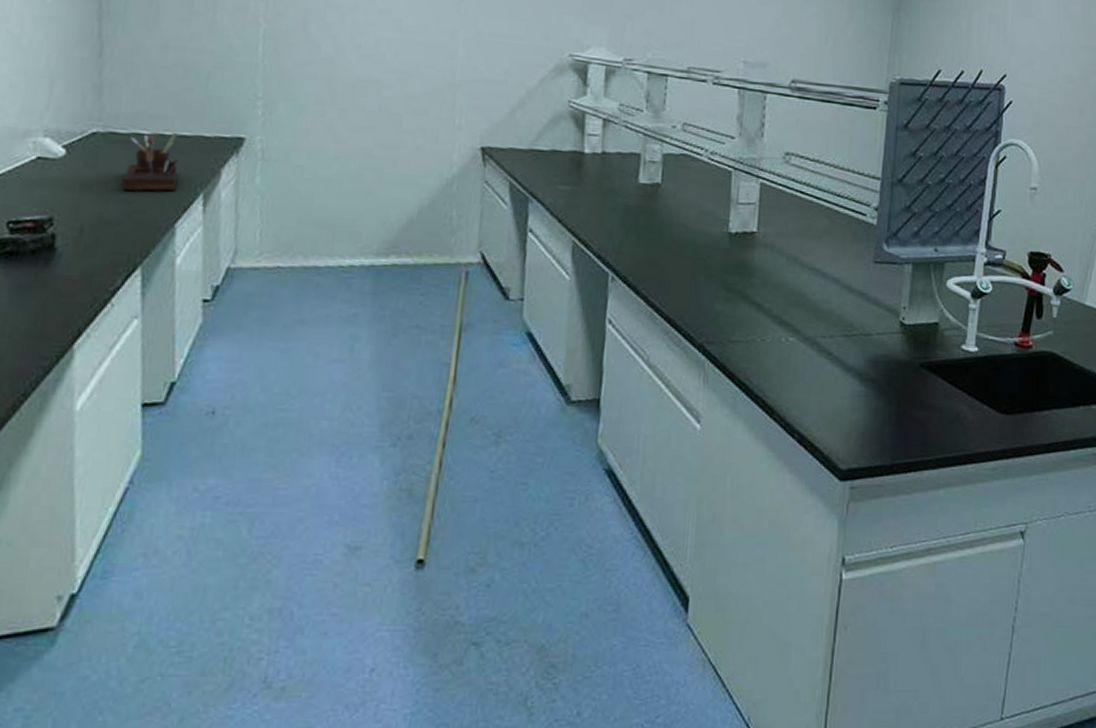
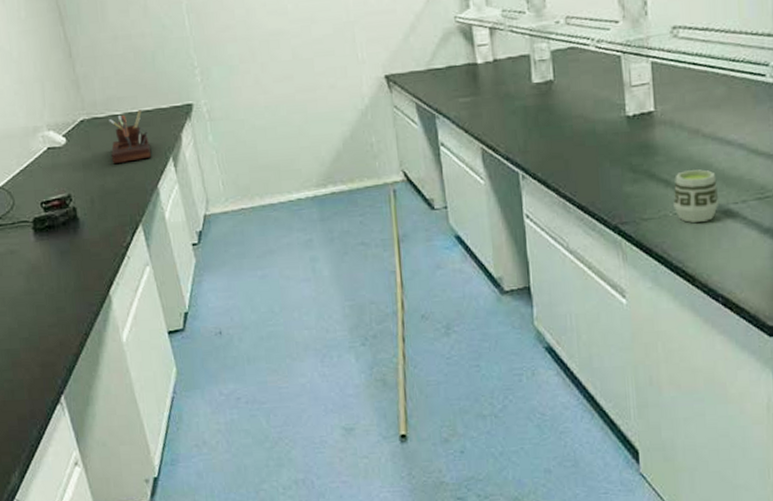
cup: none [762,297,808,352] -> present [673,169,719,223]

